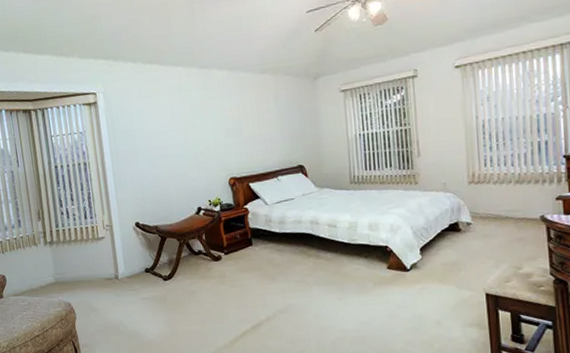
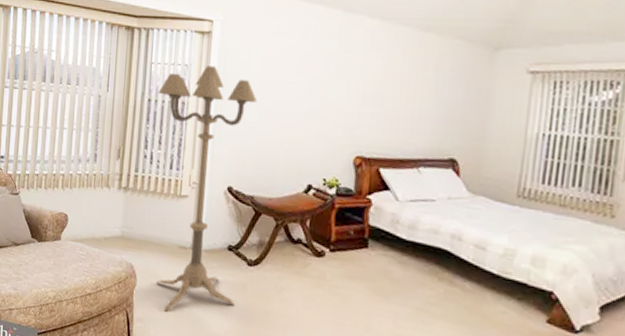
floor lamp: none [62,129,159,334] -> present [156,66,258,312]

